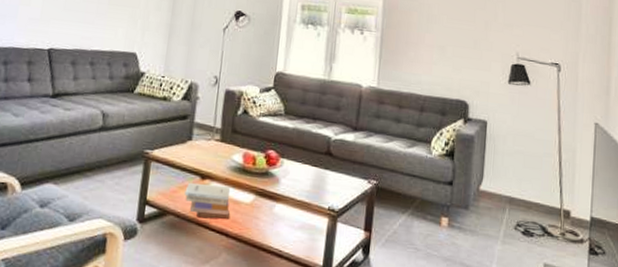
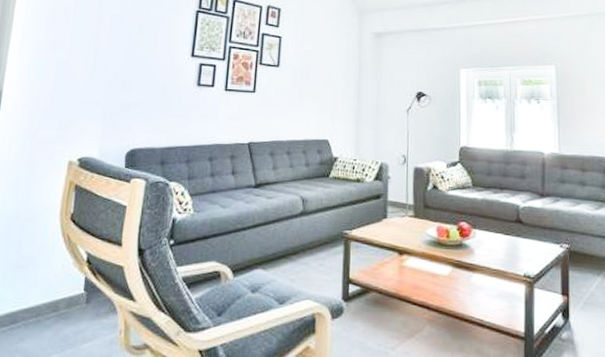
books: present [184,182,231,220] -> none [384,258,430,293]

